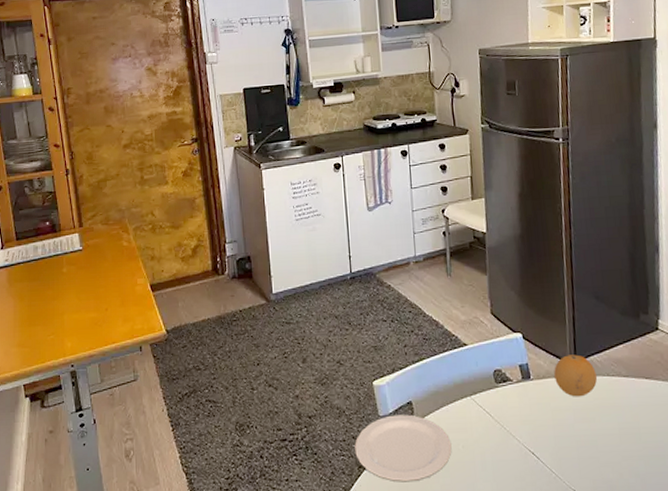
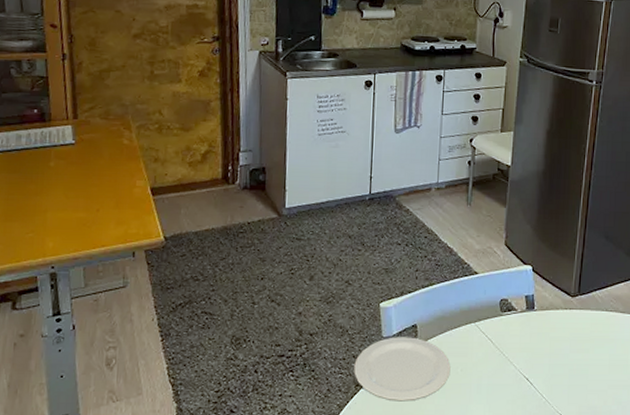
fruit: present [554,354,598,397] -> none [557,289,597,329]

